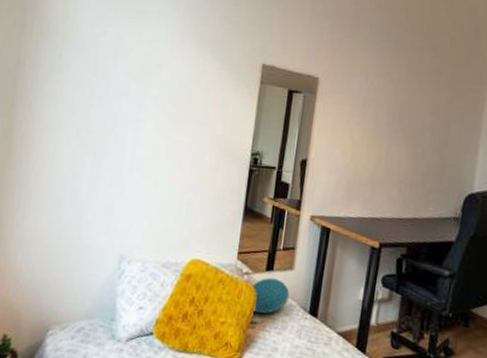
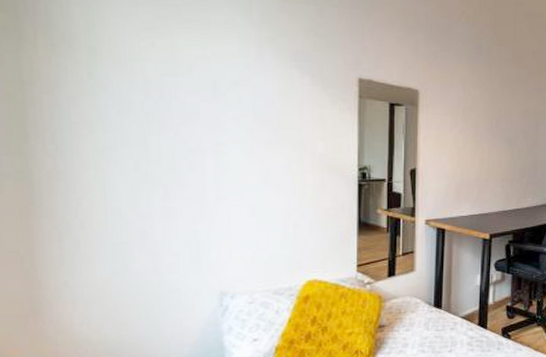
cushion: present [249,277,290,314] -> none [373,282,413,316]

